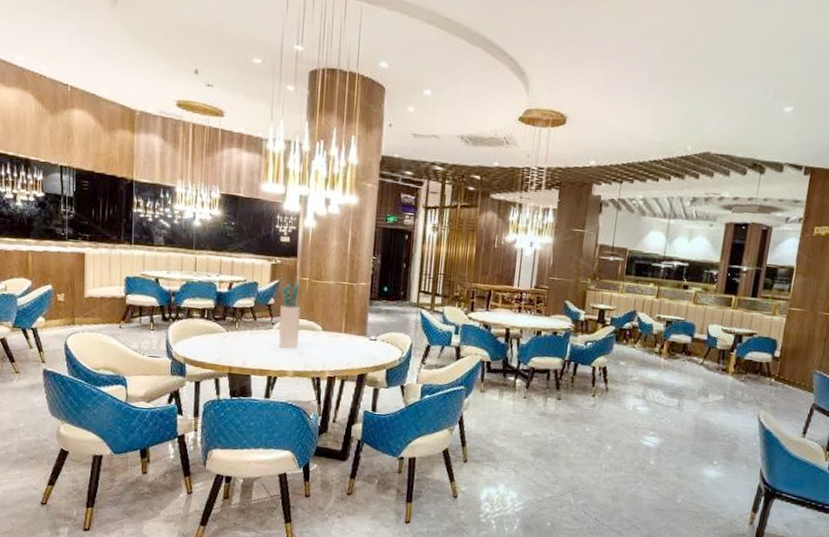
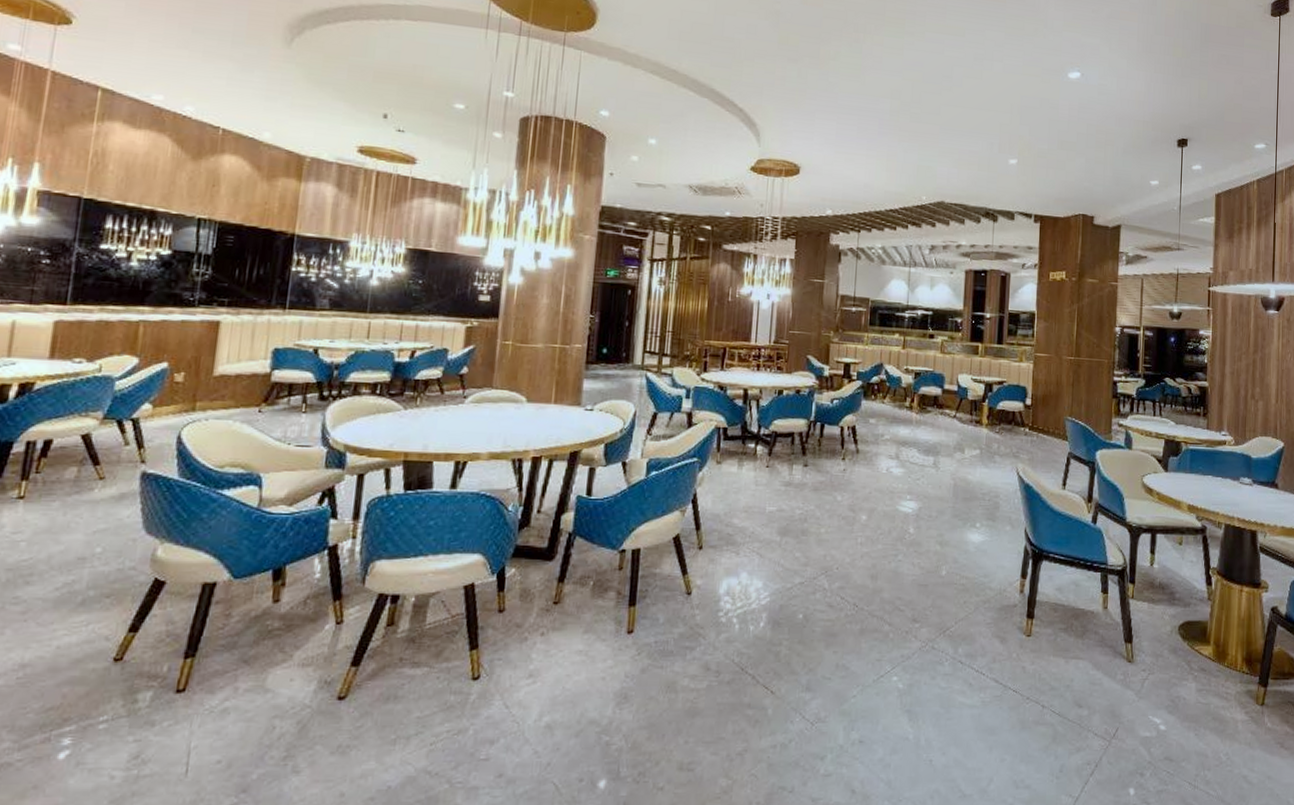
vase: present [278,277,300,349] -> none [471,341,501,426]

